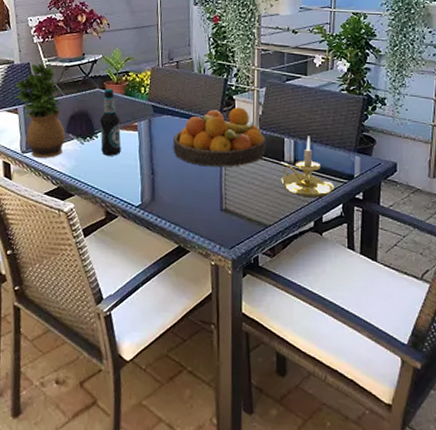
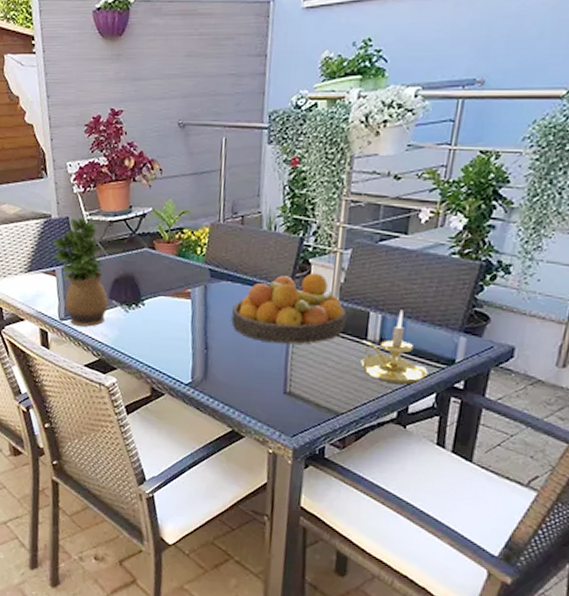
bottle: present [100,88,121,156] -> none [147,248,171,327]

